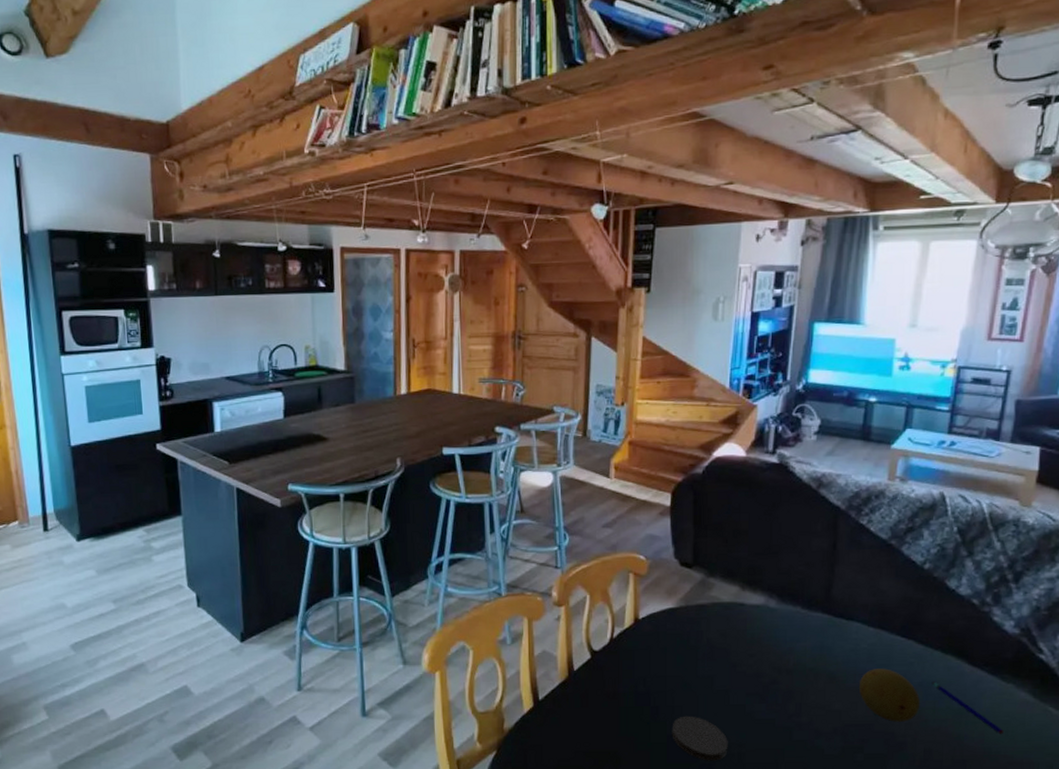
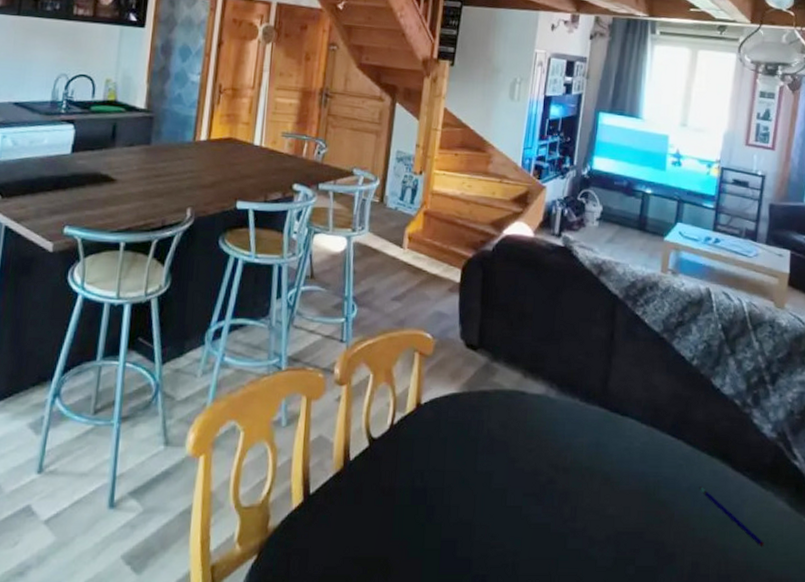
coaster: present [672,716,728,761] -> none [446,517,503,572]
fruit: present [858,668,921,722] -> none [631,470,689,530]

